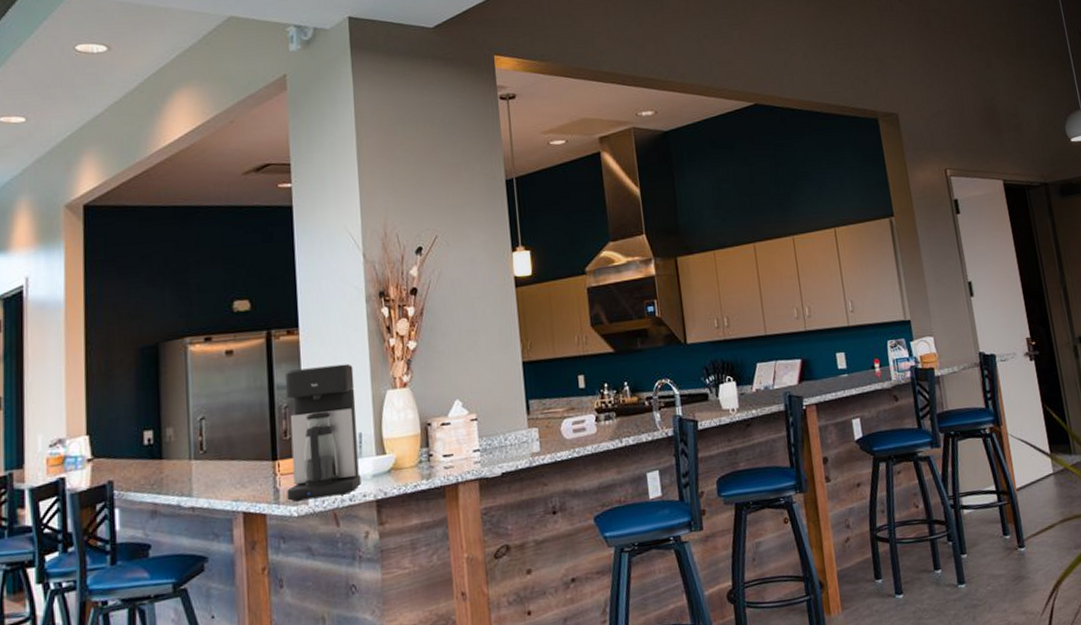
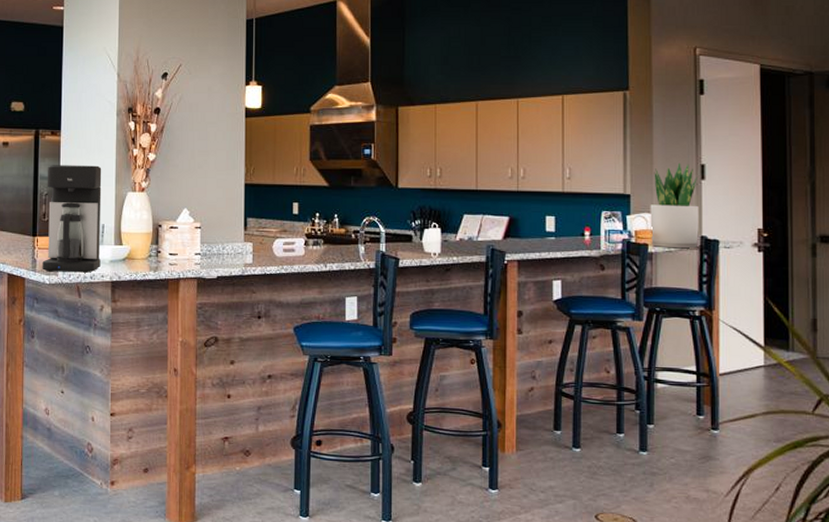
planter: none [928,282,978,370] -> present [650,162,699,249]

